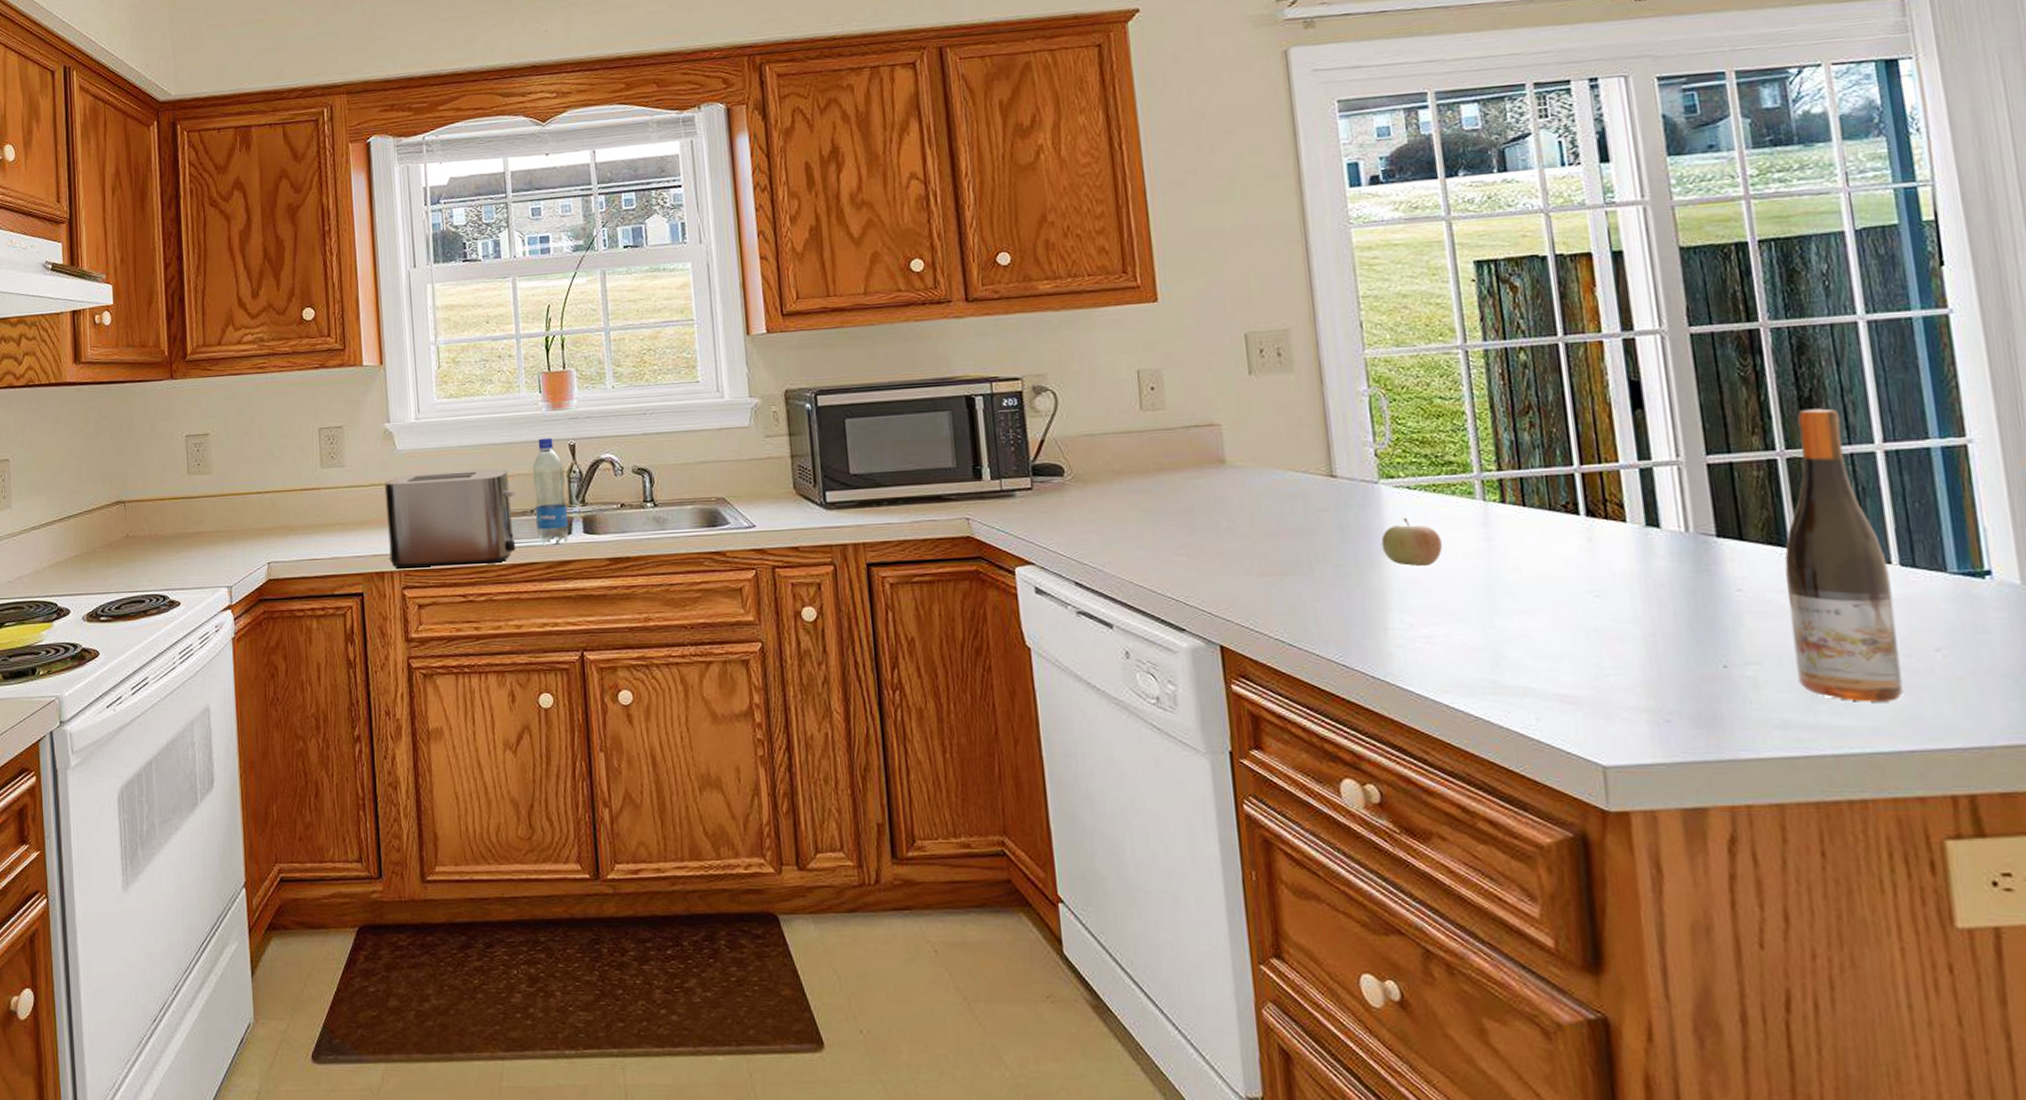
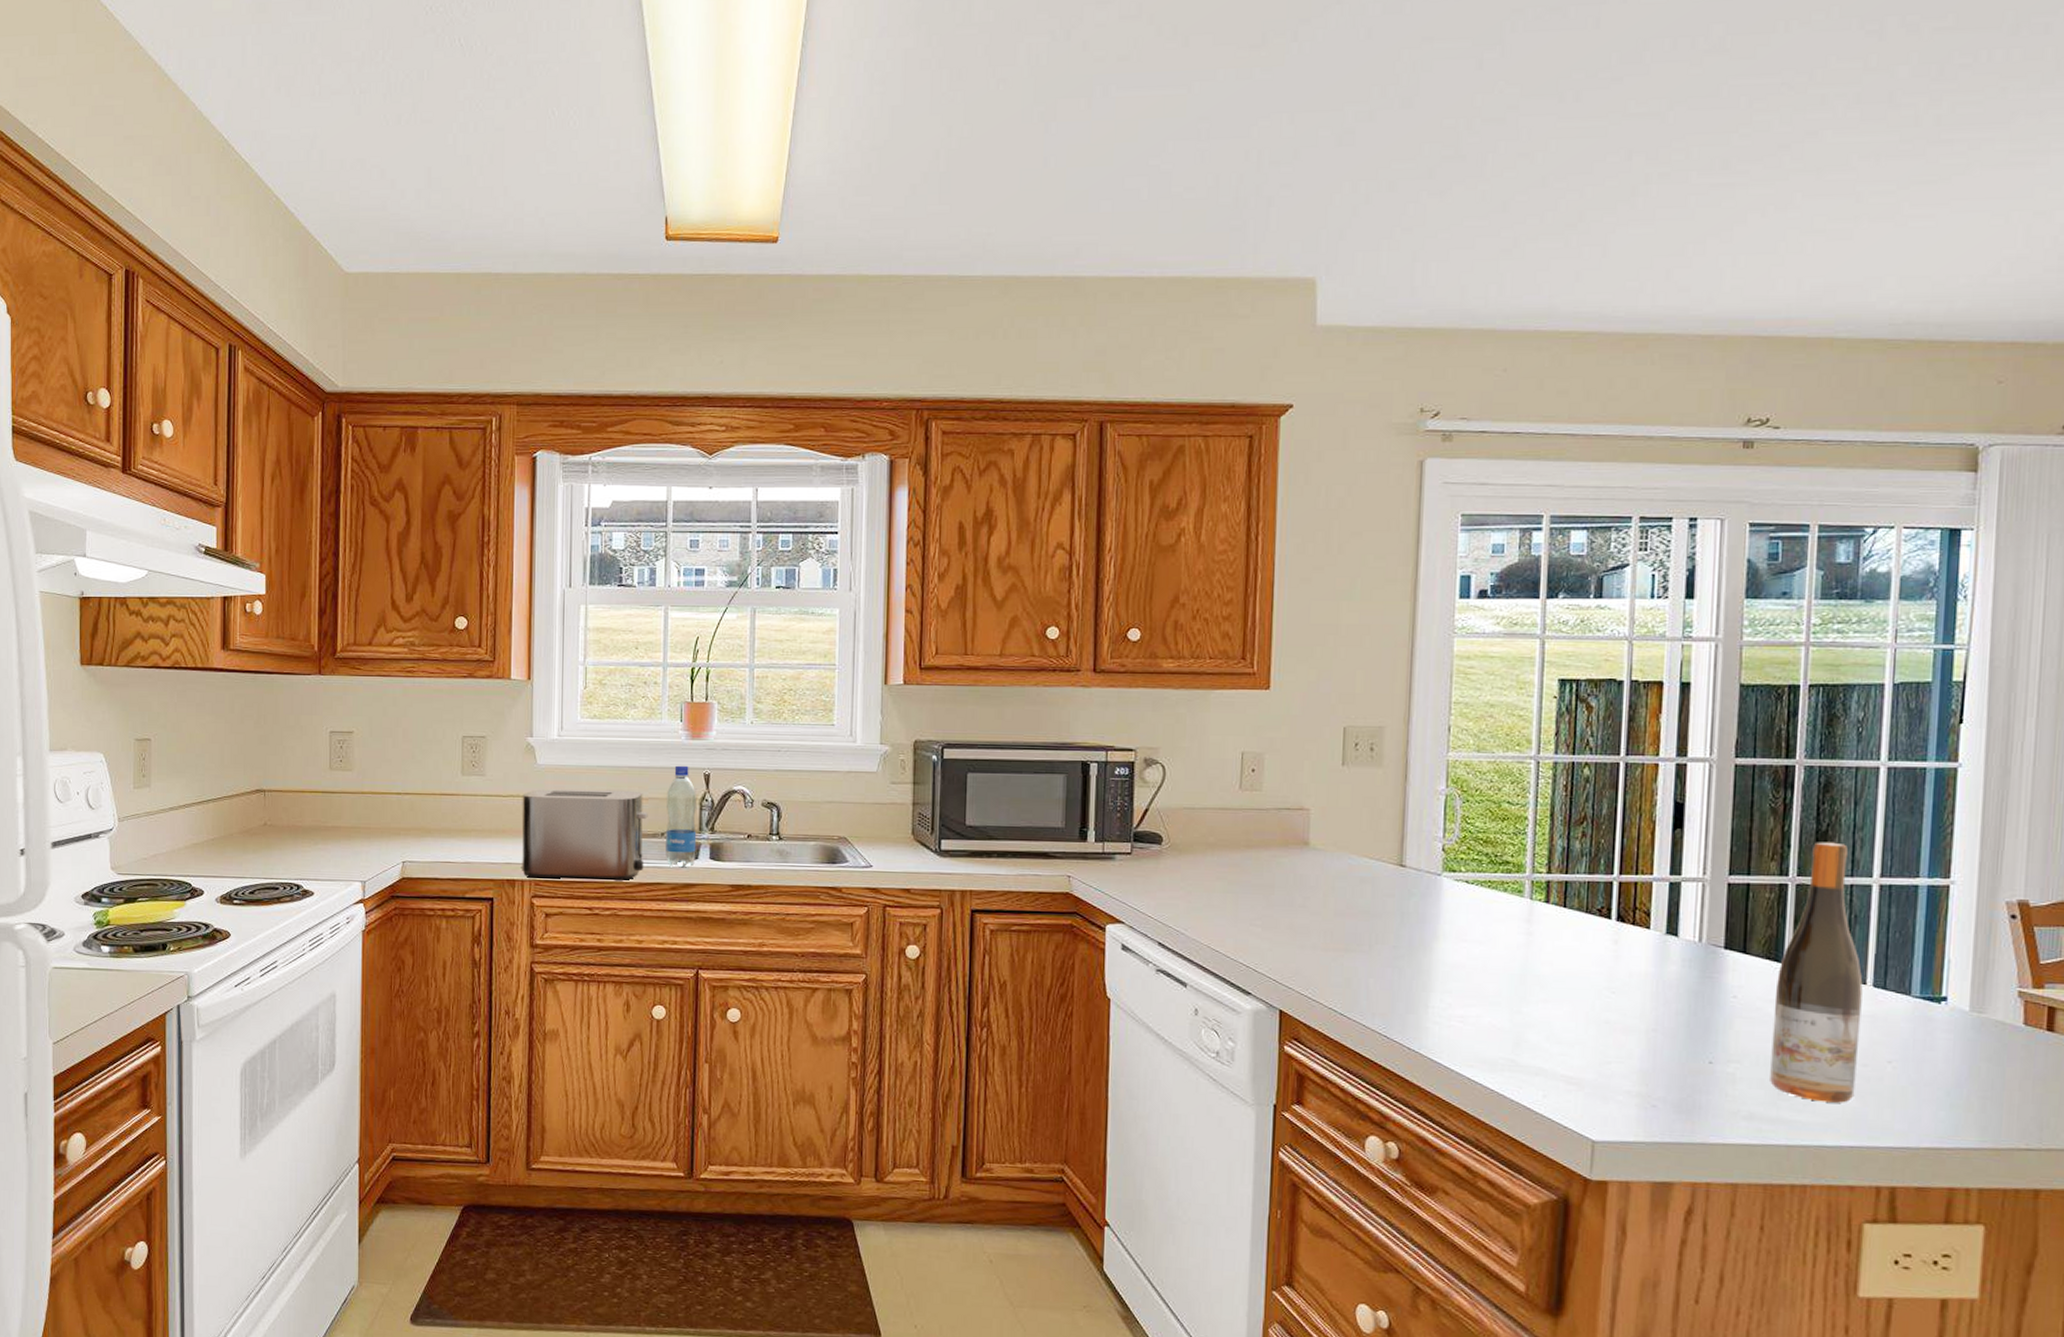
fruit: present [1381,517,1442,567] -> none [1435,908,1488,955]

